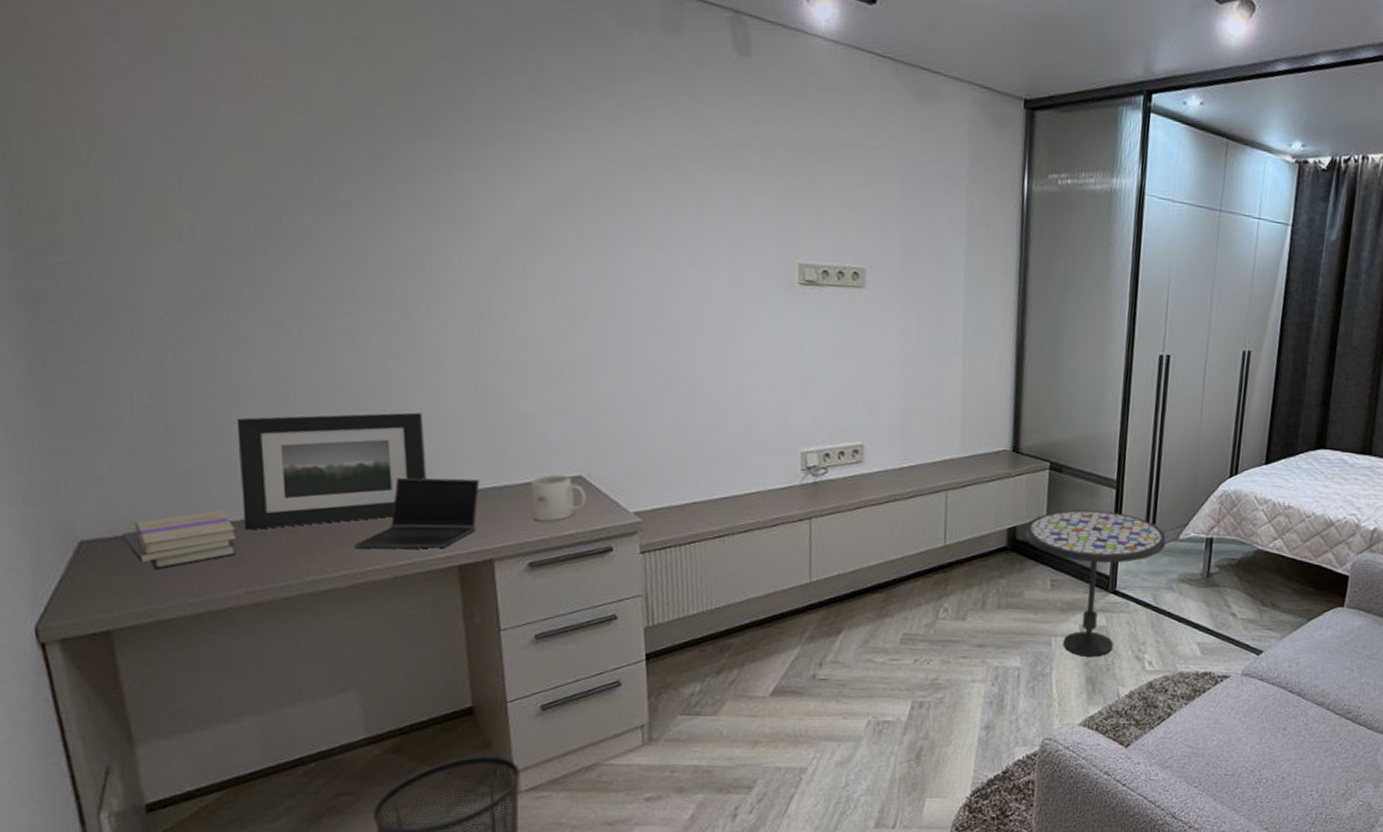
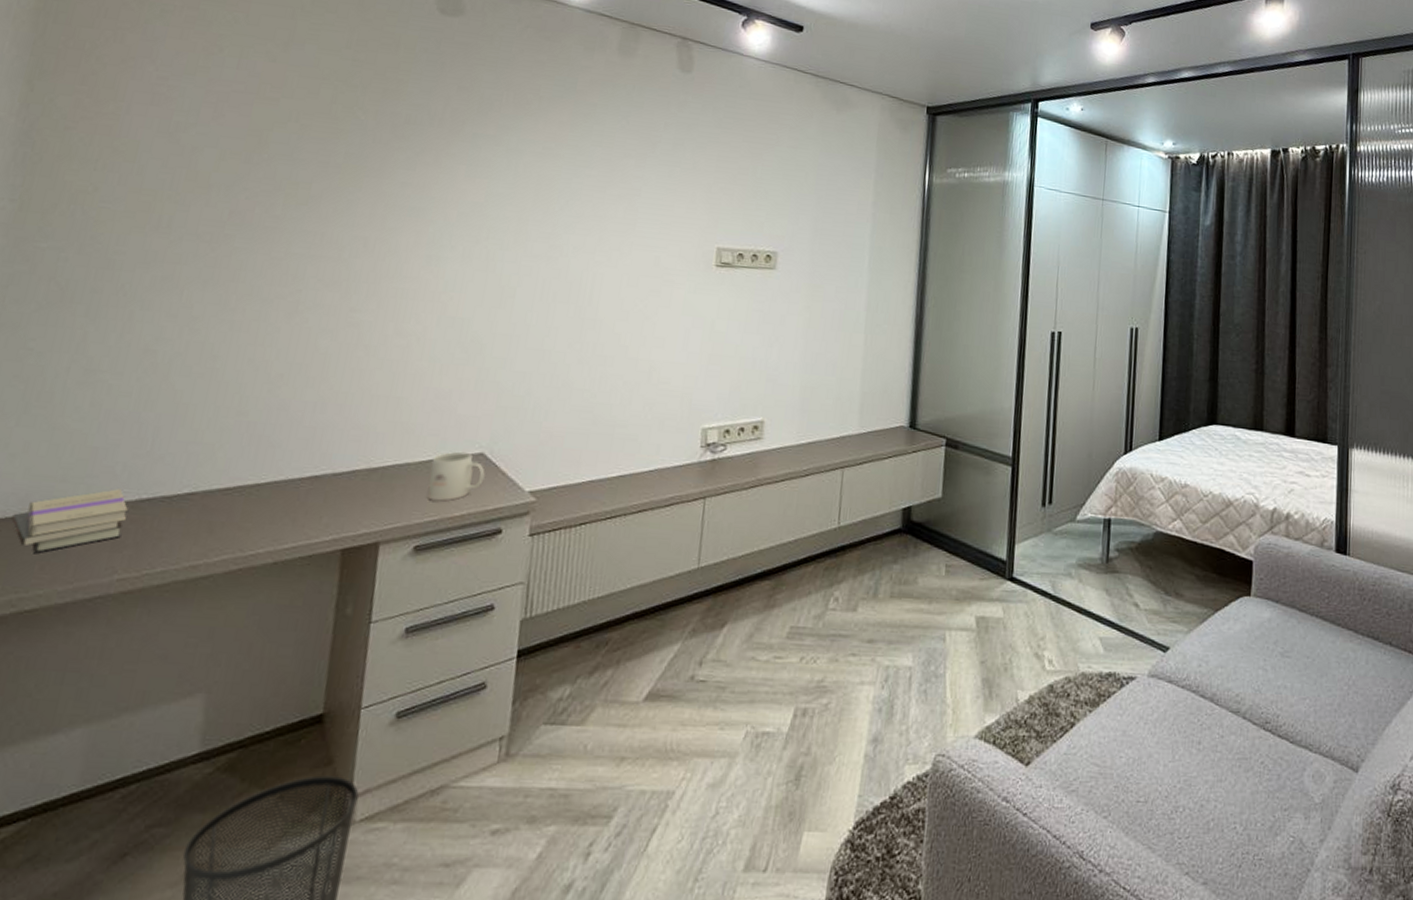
picture frame: present [236,412,427,530] -> none [138,389,341,511]
laptop computer: present [355,477,480,550] -> none [242,455,383,532]
side table: present [1025,509,1167,657] -> none [920,488,1064,655]

